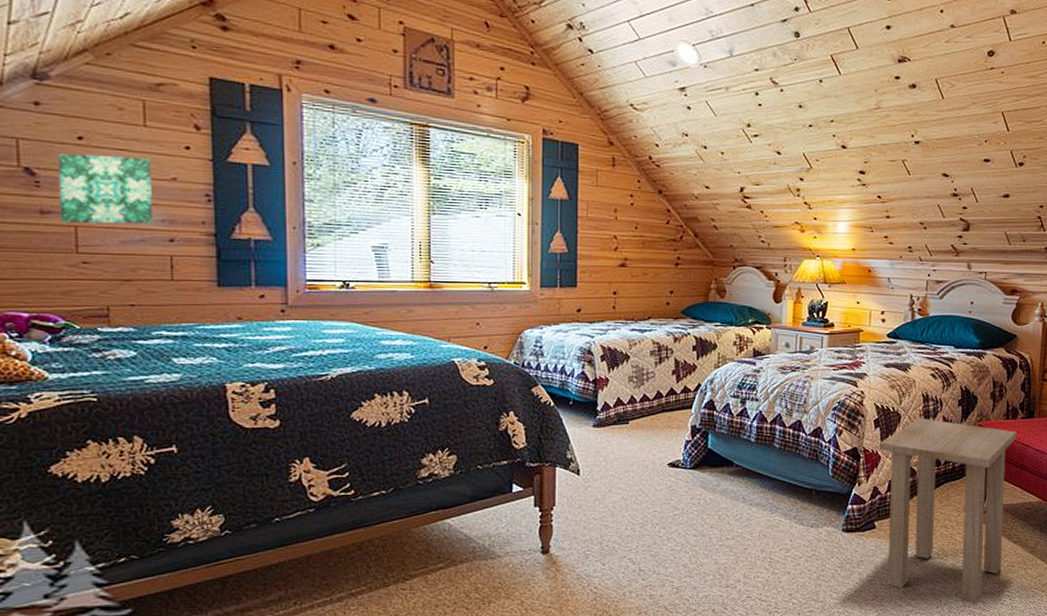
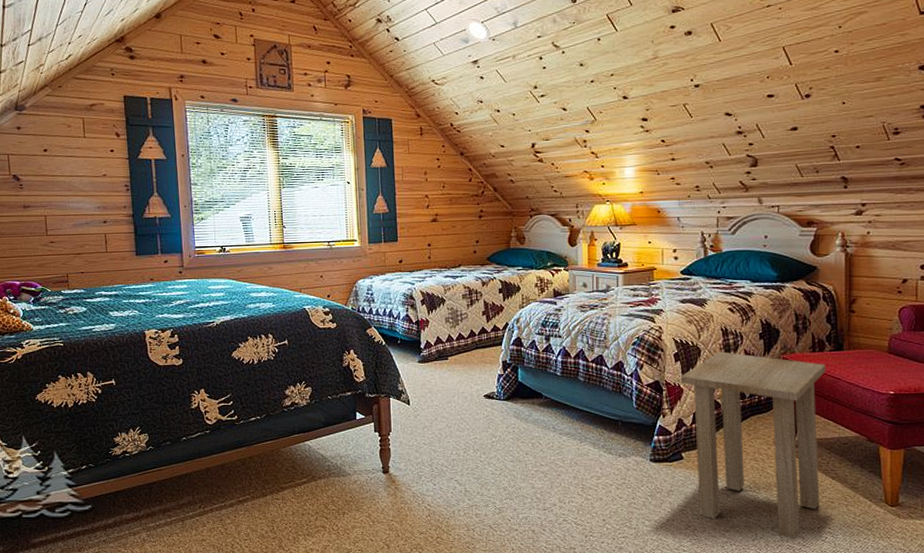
wall art: present [57,154,153,224] -> none [33,161,93,213]

